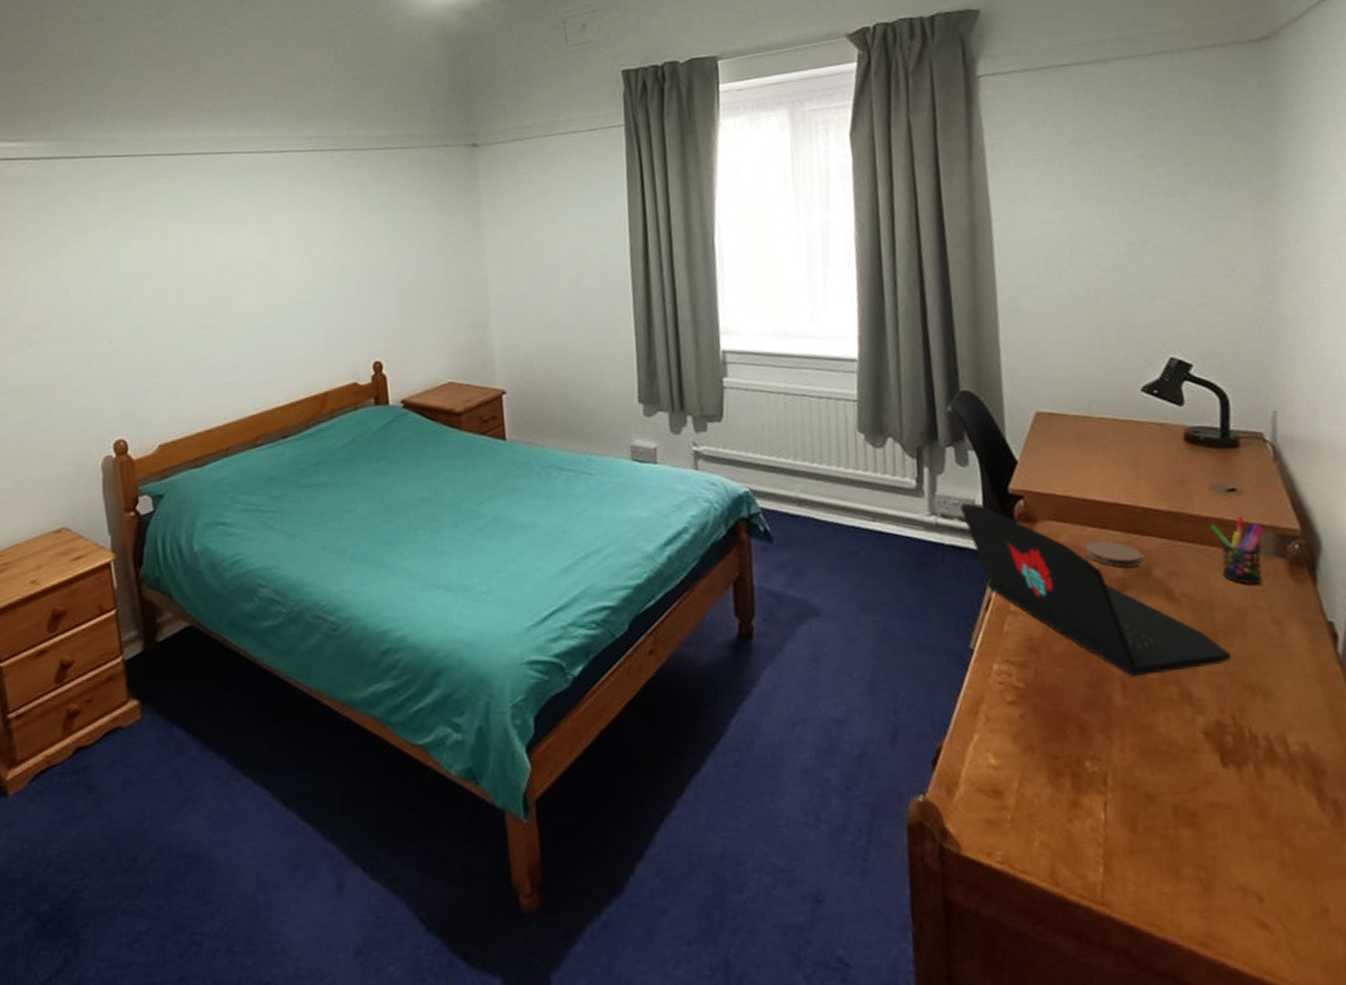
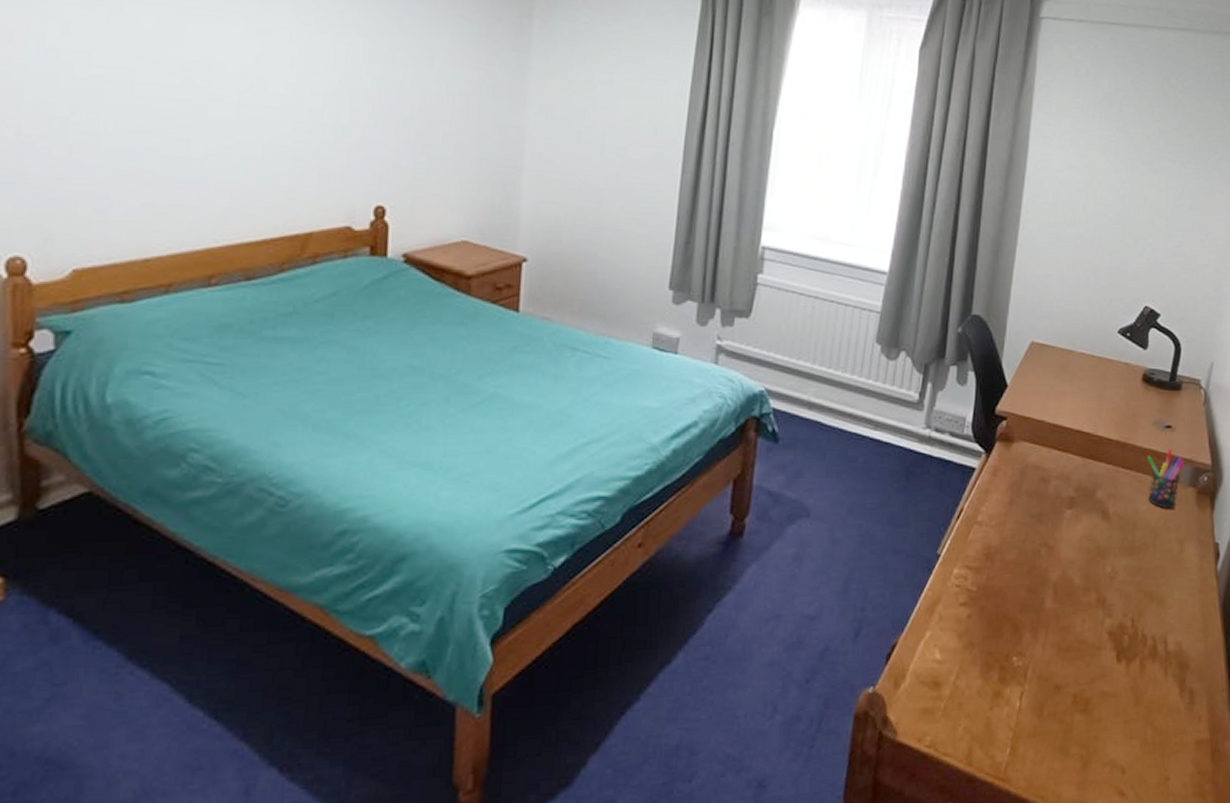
laptop: present [960,502,1231,677] -> none [952,419,1140,584]
coaster: present [1086,541,1143,567] -> none [1048,464,1091,487]

